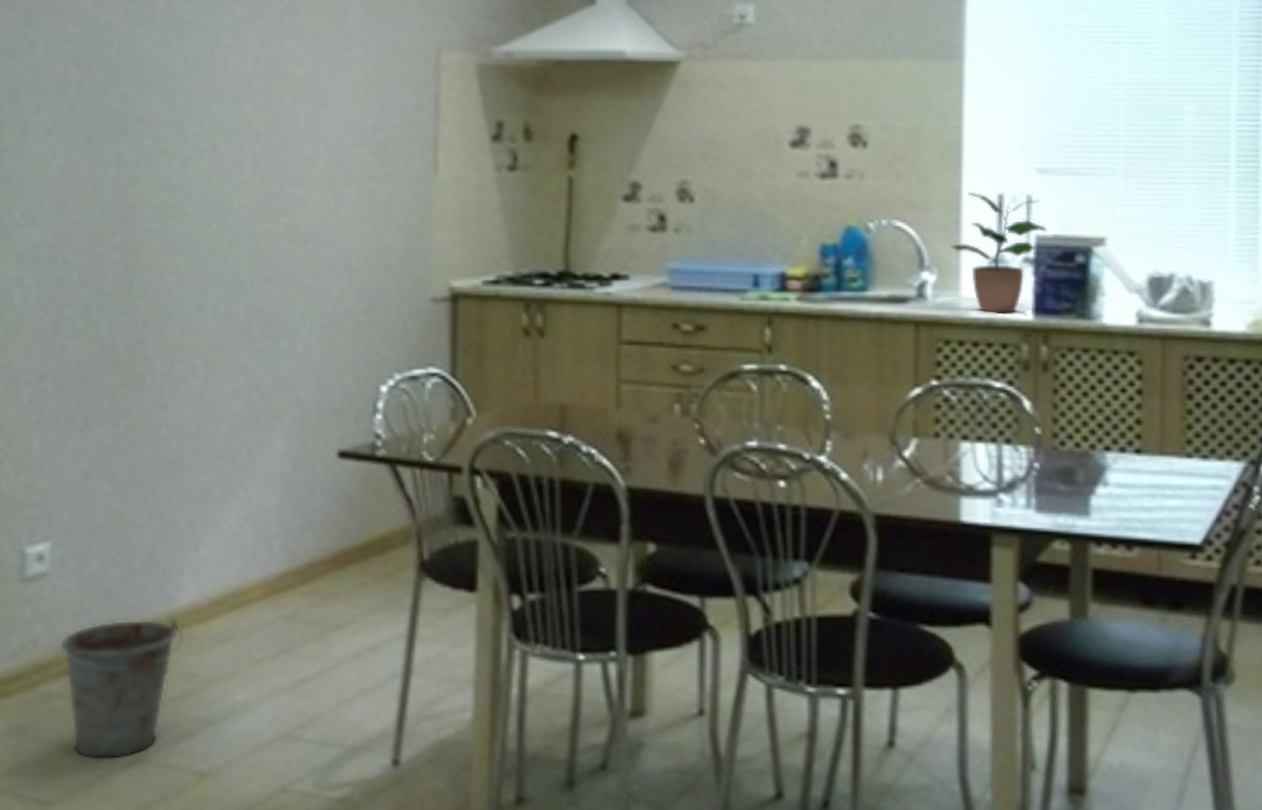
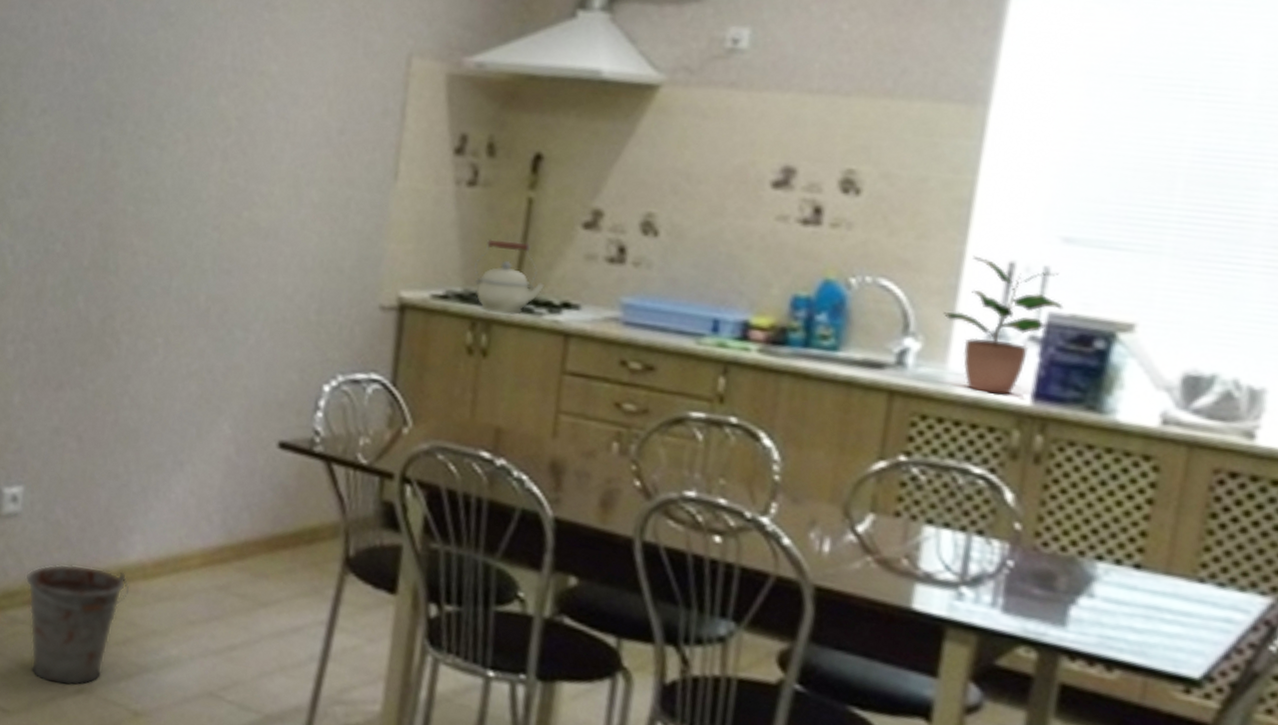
kettle: none [523,219,593,293] -> present [474,239,545,315]

